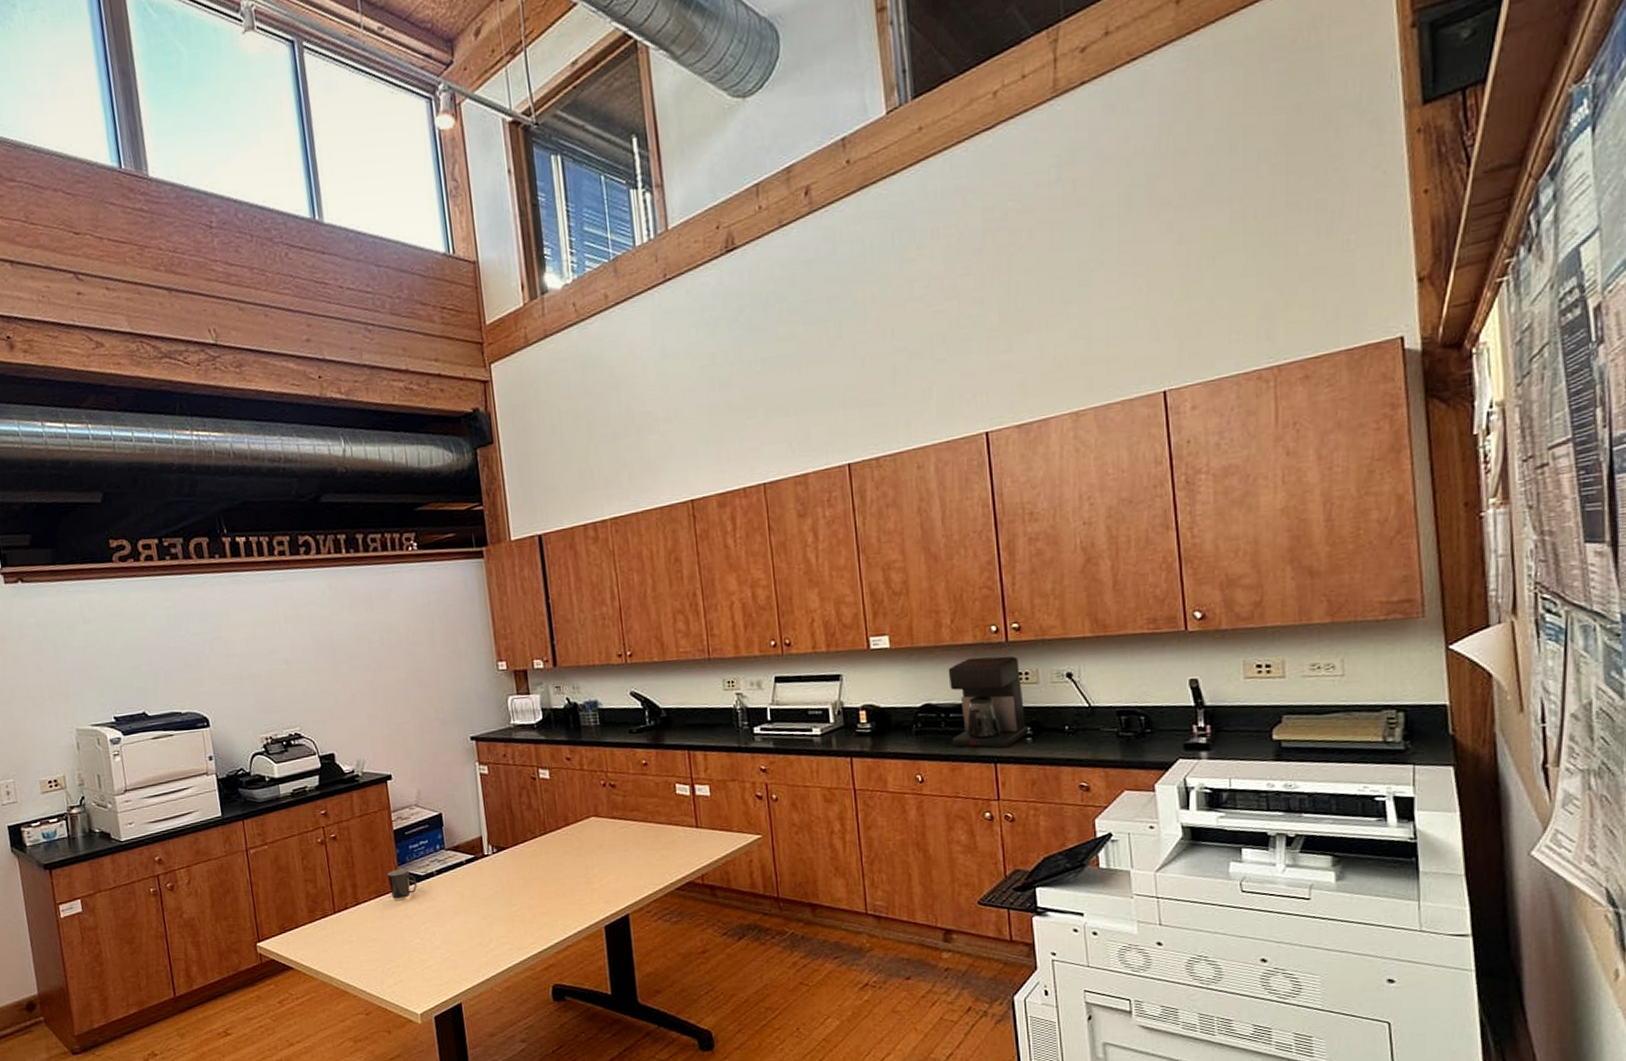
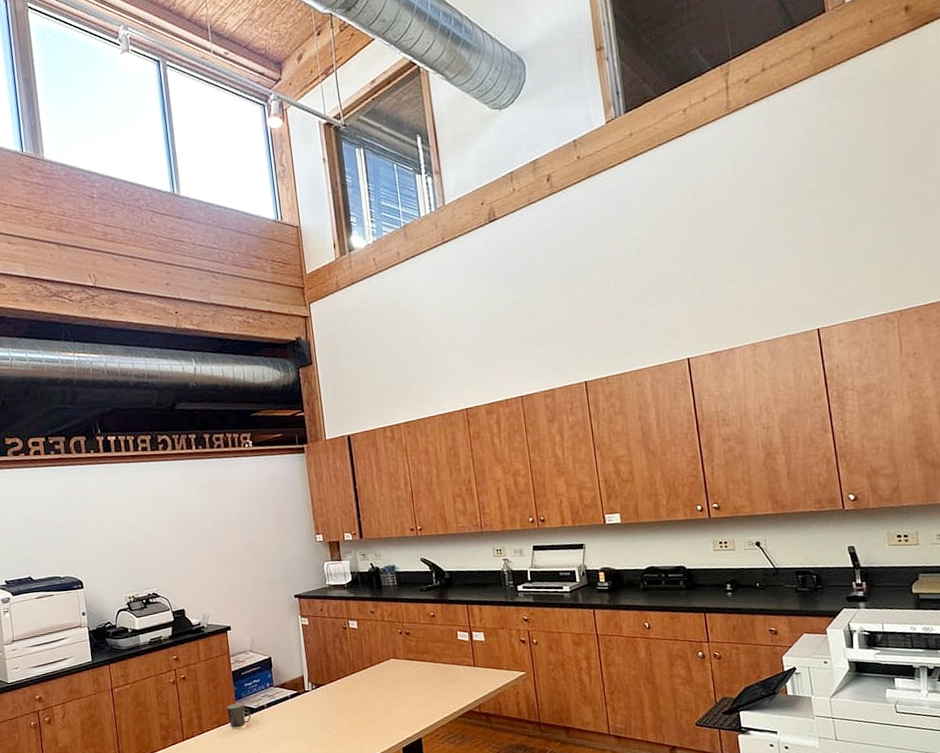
coffee maker: present [948,656,1029,748] -> none [666,529,730,601]

